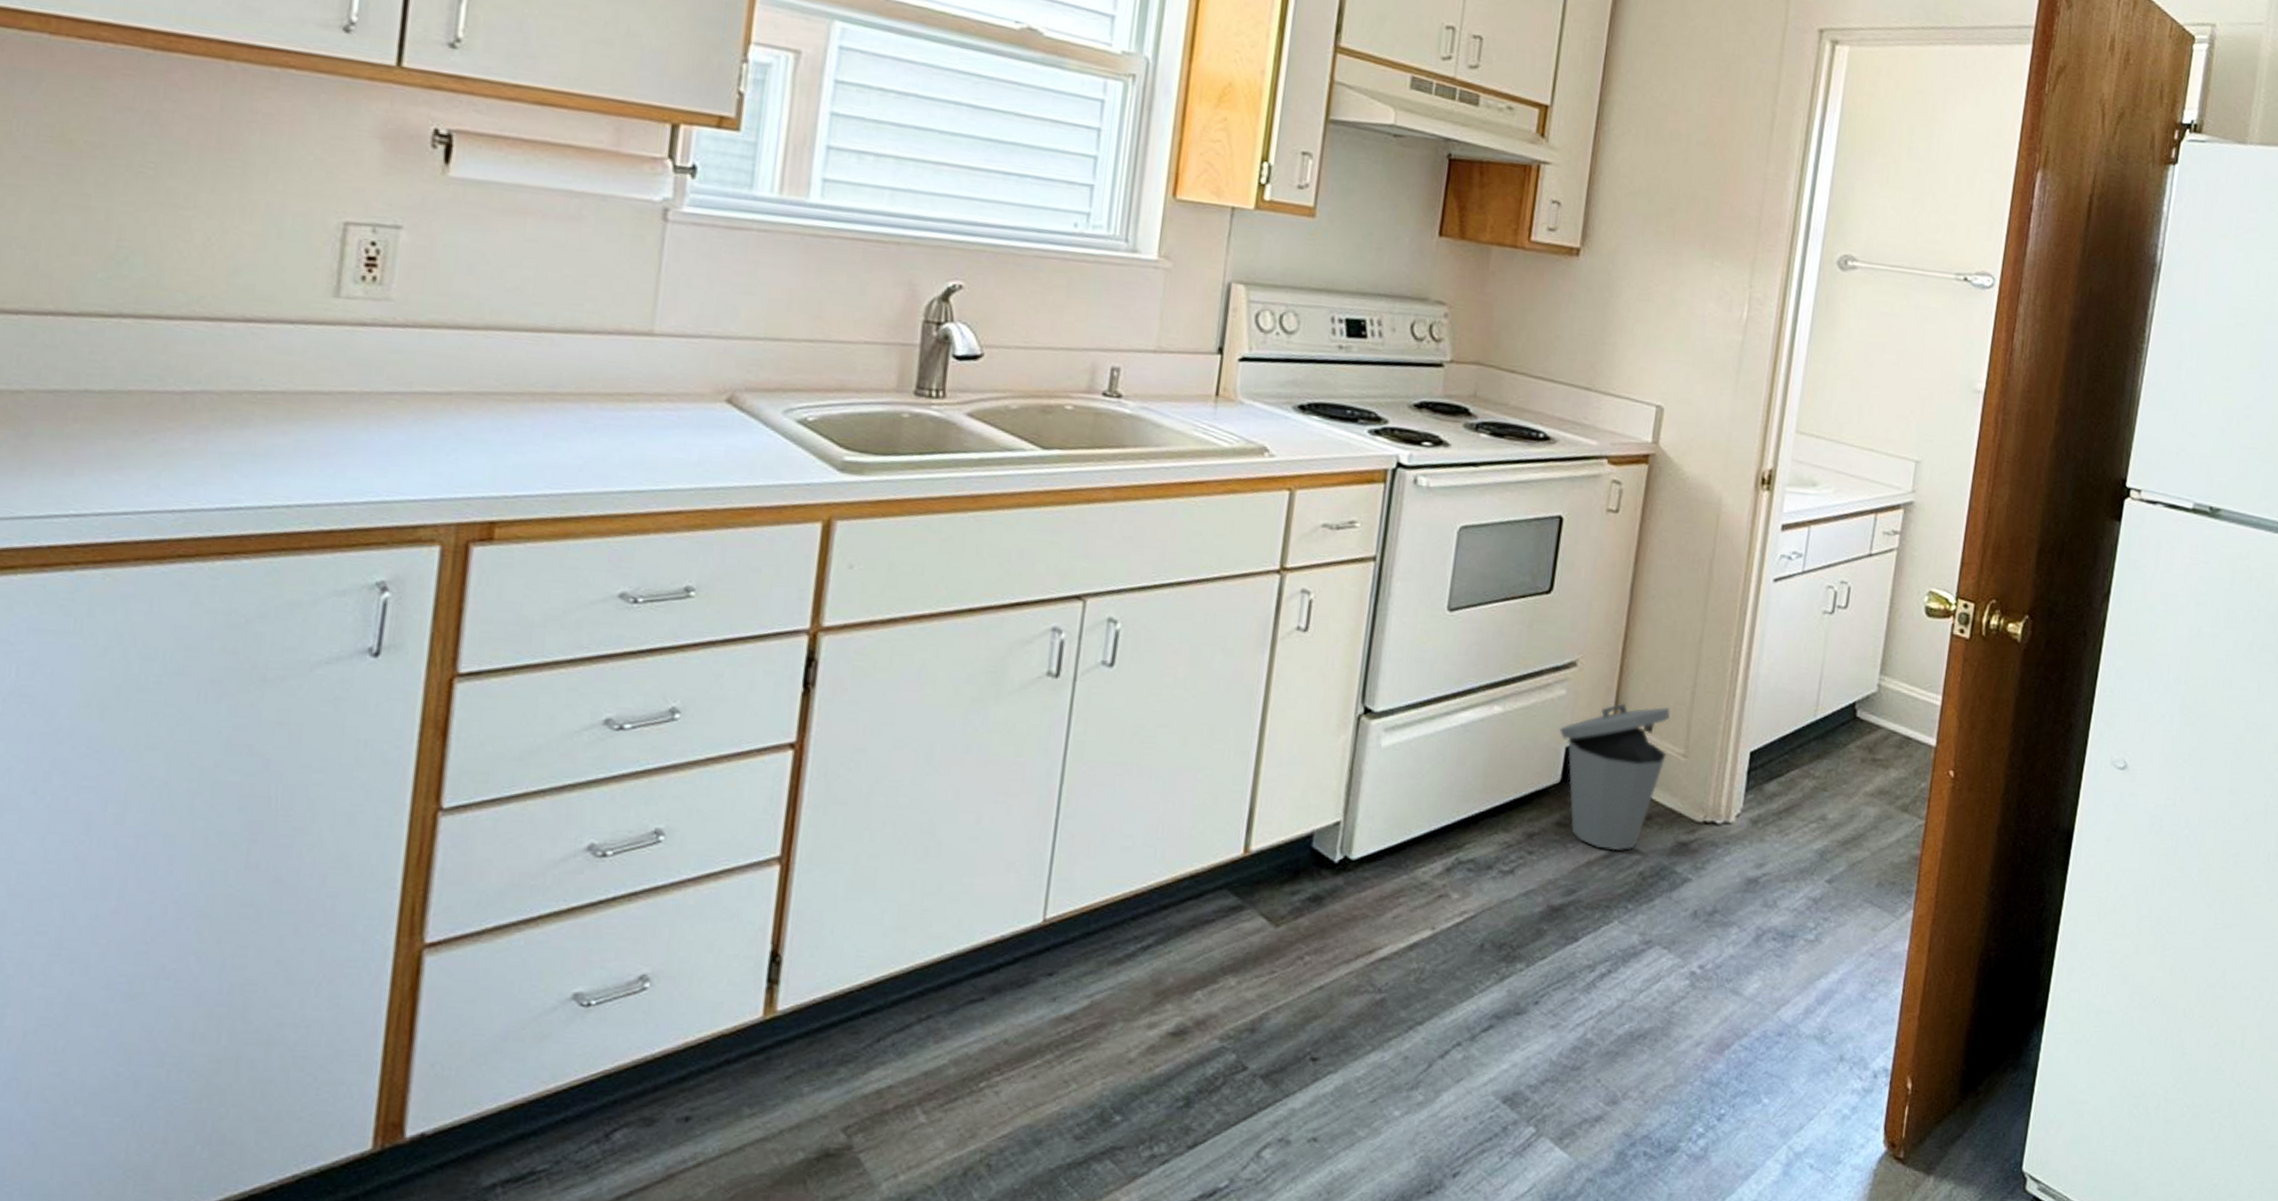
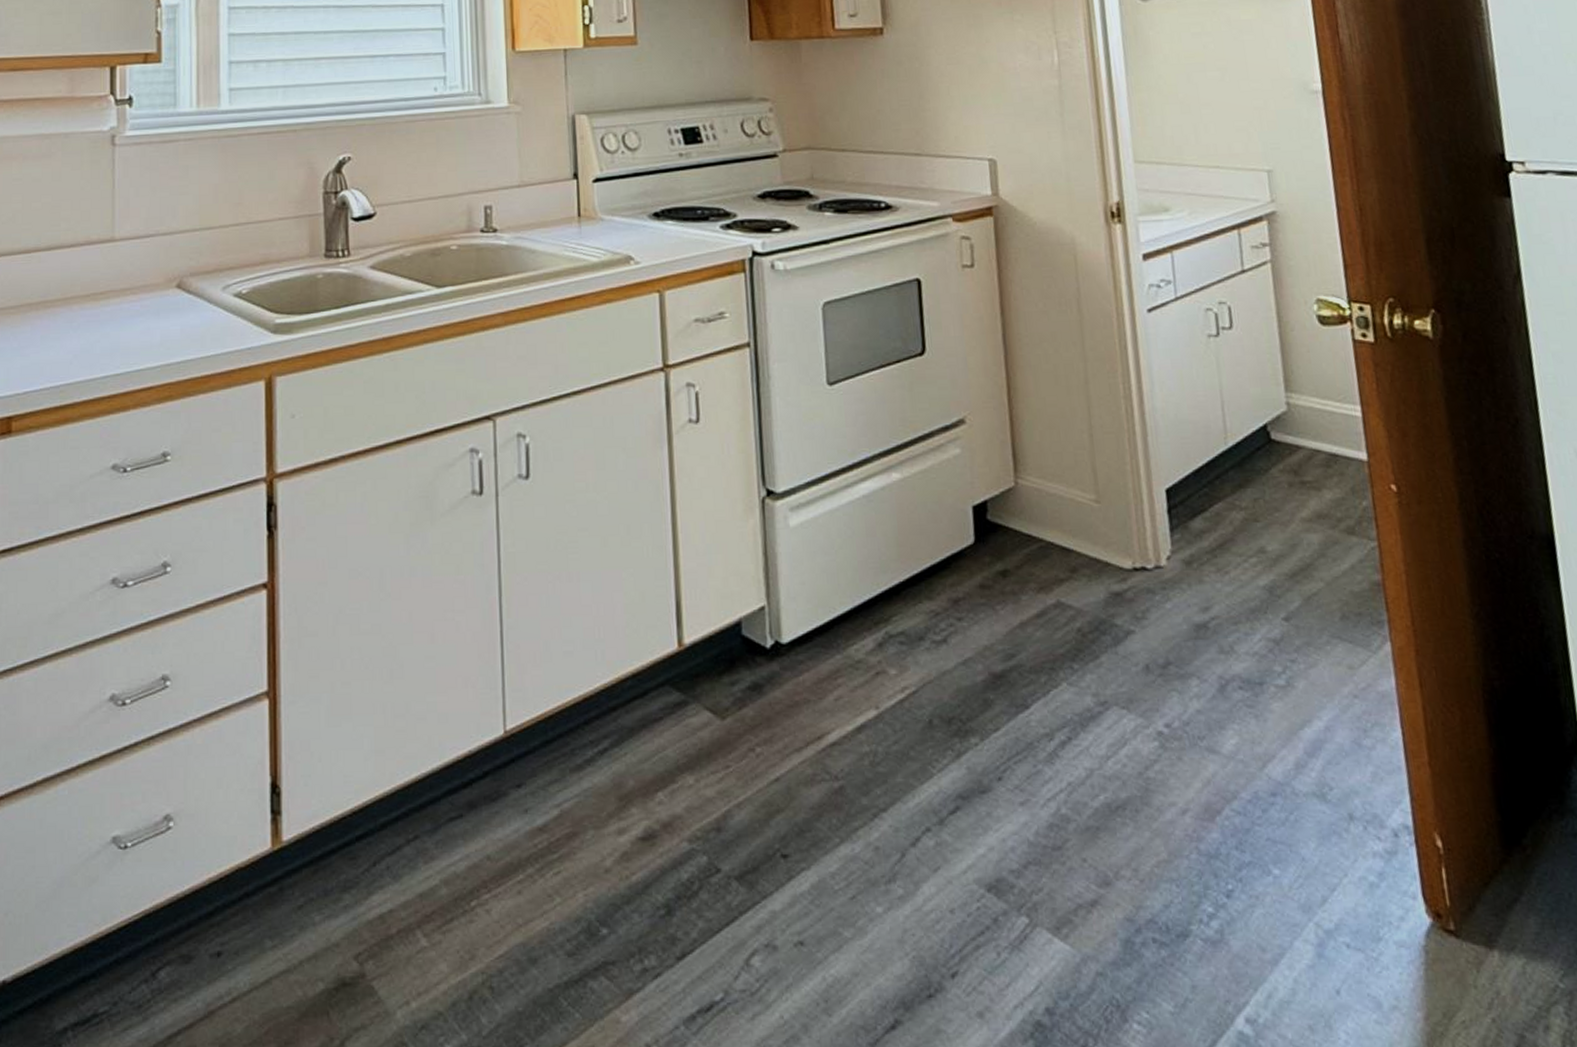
trash can: present [1560,703,1670,851] -> none [962,454,1078,609]

